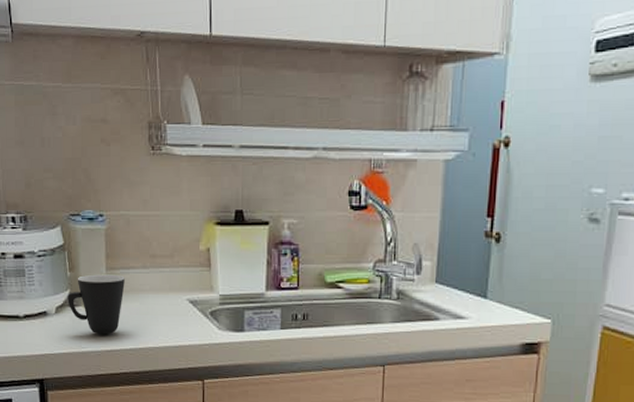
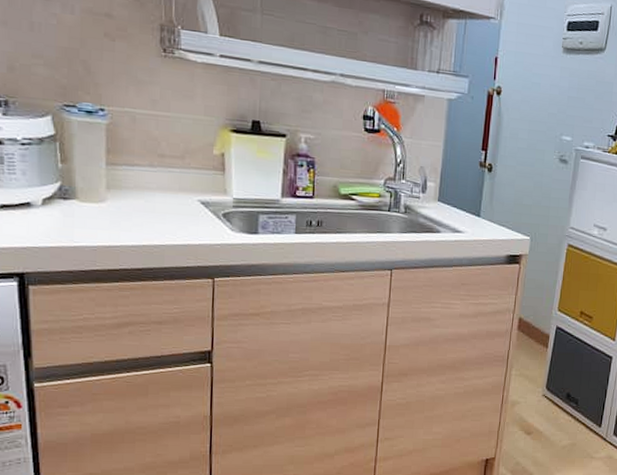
mug: present [67,274,125,335] -> none [58,168,128,230]

